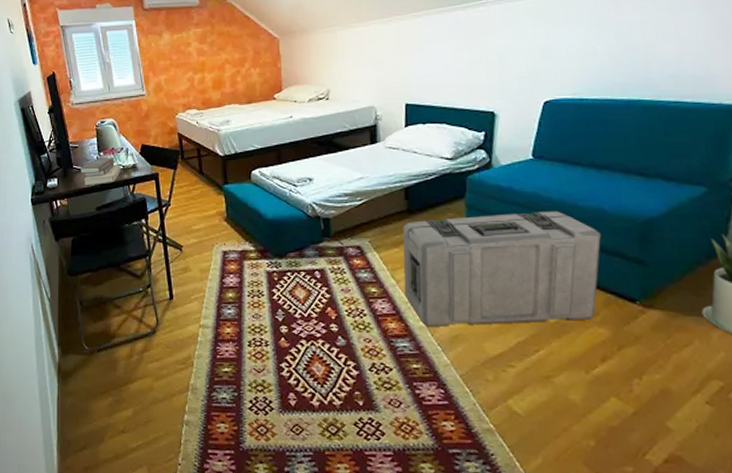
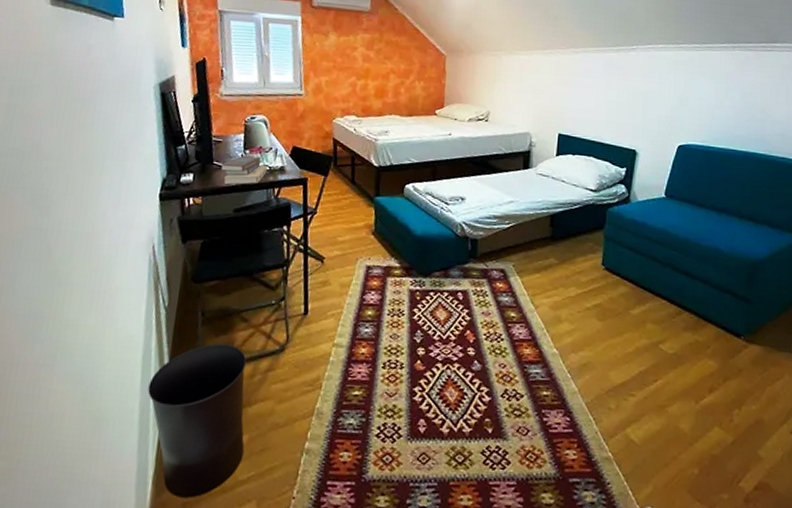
waste bin: none [43,329,131,463] -> present [147,343,246,498]
suitcase: present [403,211,601,328] -> none [541,247,716,355]

